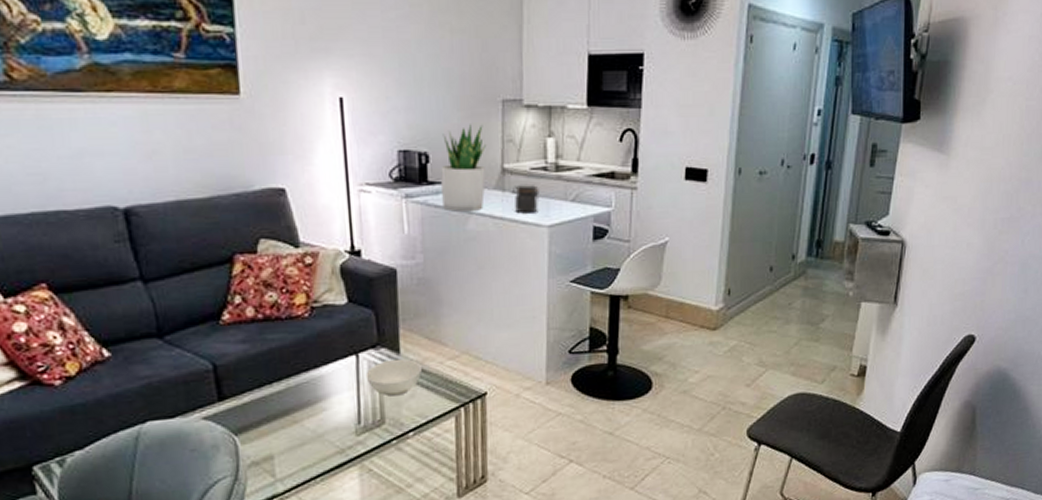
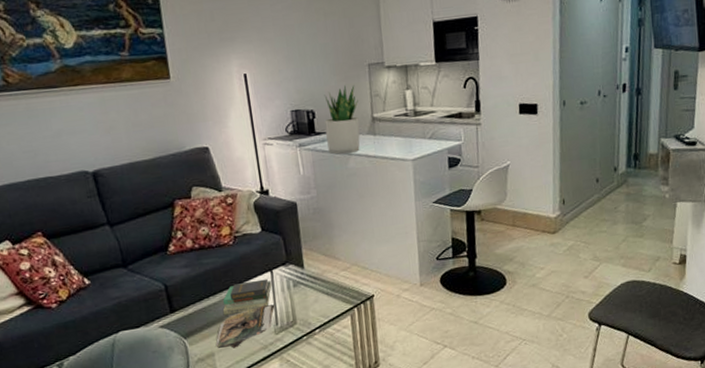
magazine: none [276,396,359,451] -> present [215,304,275,348]
books: none [288,364,357,408] -> present [222,279,272,315]
bowl: present [365,358,423,397] -> none [279,272,323,303]
jar: present [511,183,540,213] -> none [381,127,404,151]

